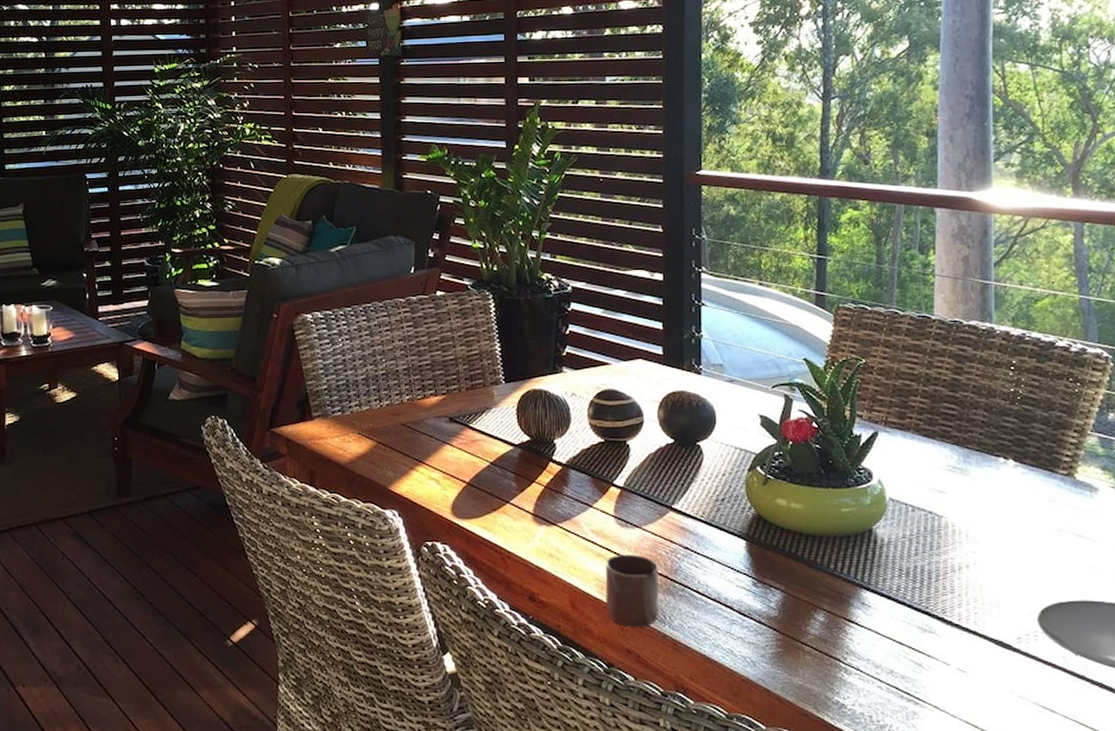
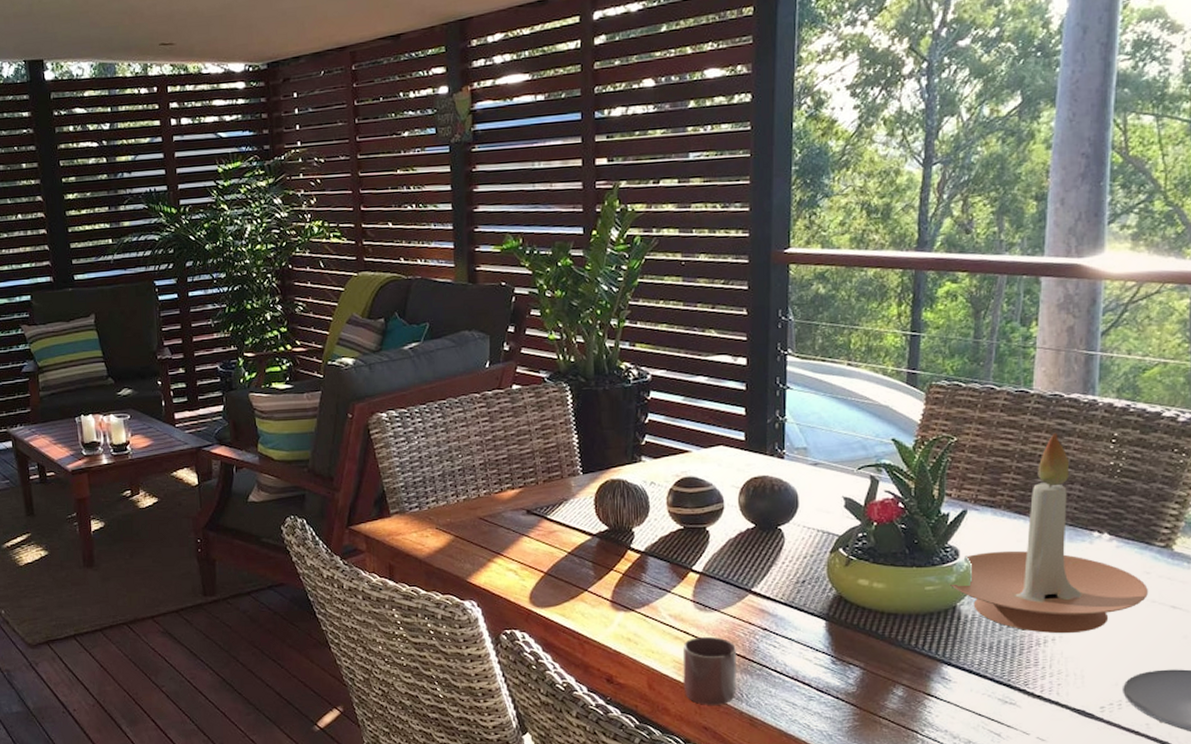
candle holder: none [864,358,1055,561] -> present [949,432,1148,634]

